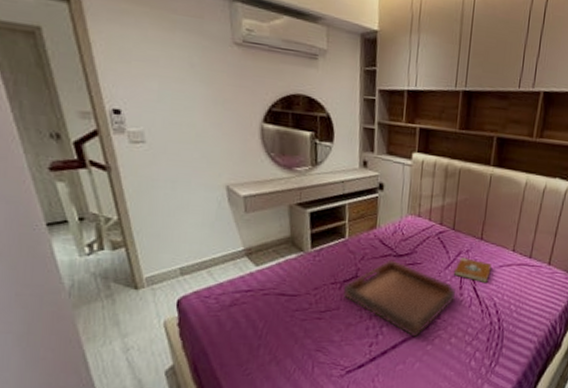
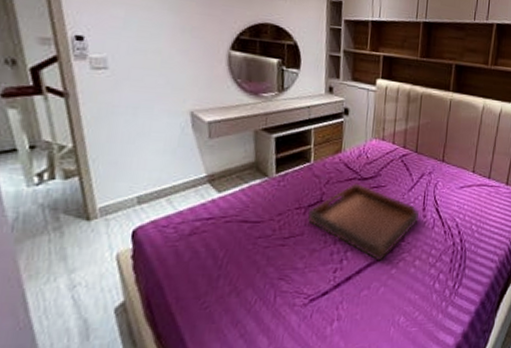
book: present [453,257,492,283] -> none [416,179,453,204]

